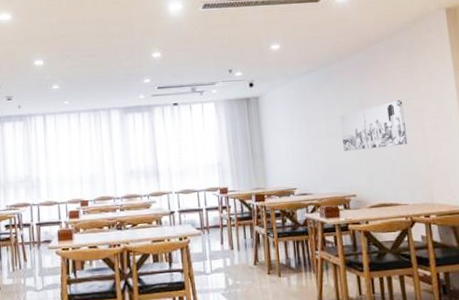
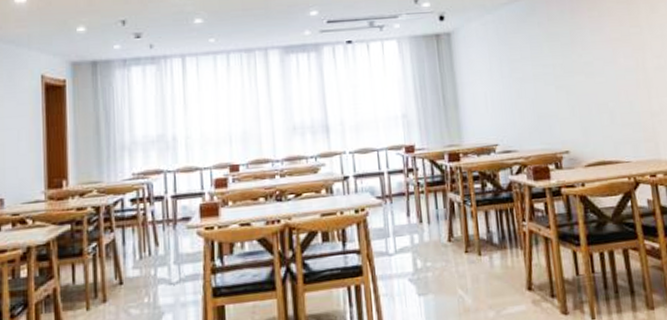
wall art: present [339,99,408,152] -> none [547,35,628,99]

